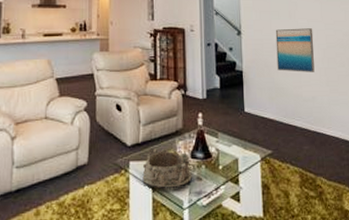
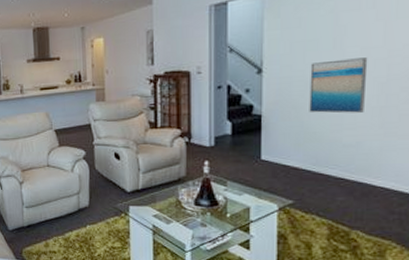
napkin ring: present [142,148,192,190] -> none [142,195,195,233]

